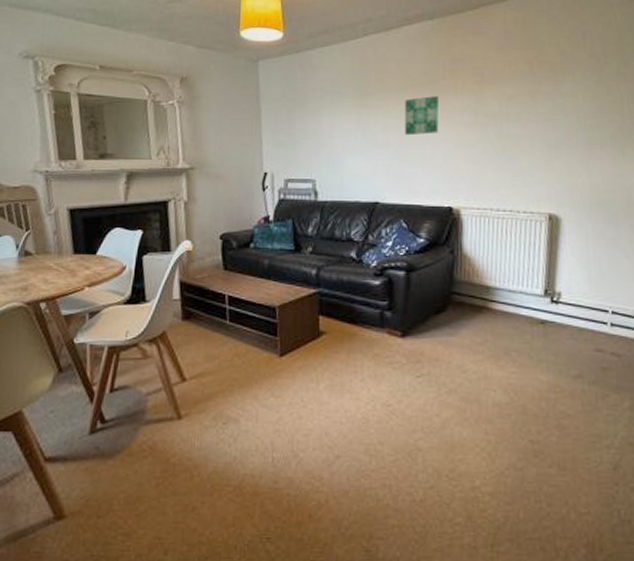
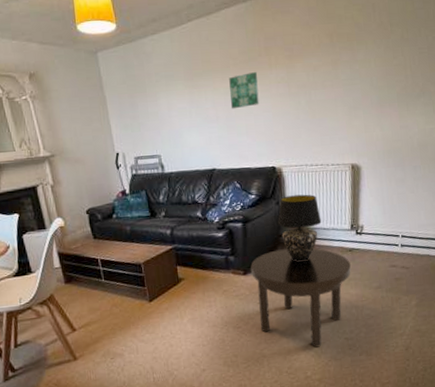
side table: none [411,310,542,448] -> present [251,248,351,348]
table lamp: none [450,244,506,329] -> present [278,194,322,261]

